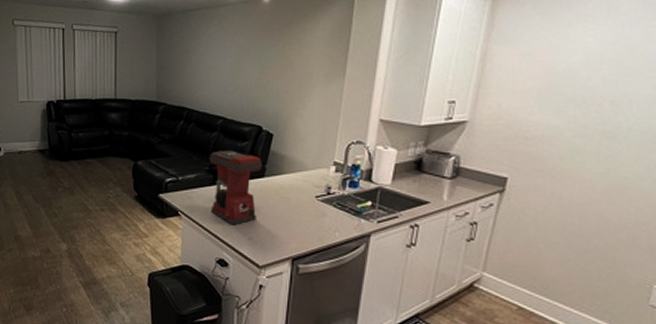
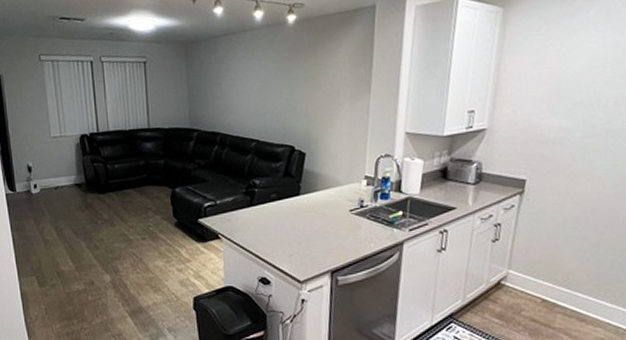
coffee maker: present [209,150,262,225] -> none [245,171,297,244]

